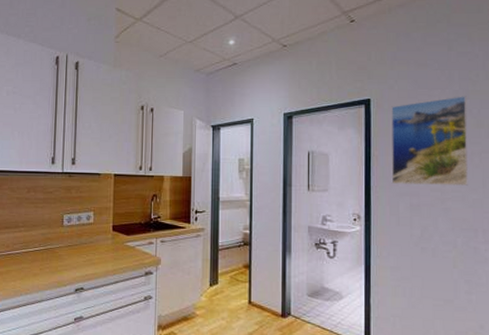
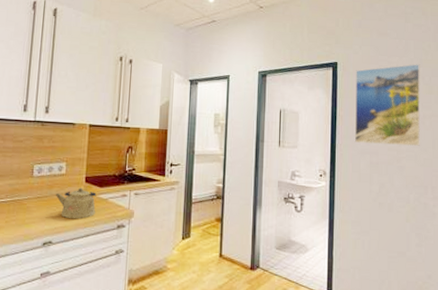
kettle: none [84,236,124,267] -> present [55,187,97,220]

